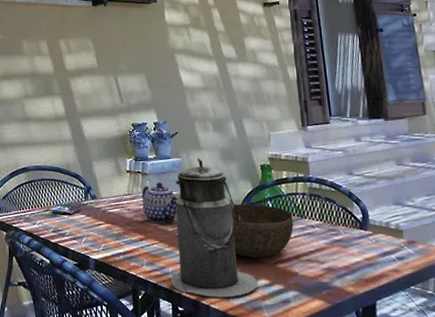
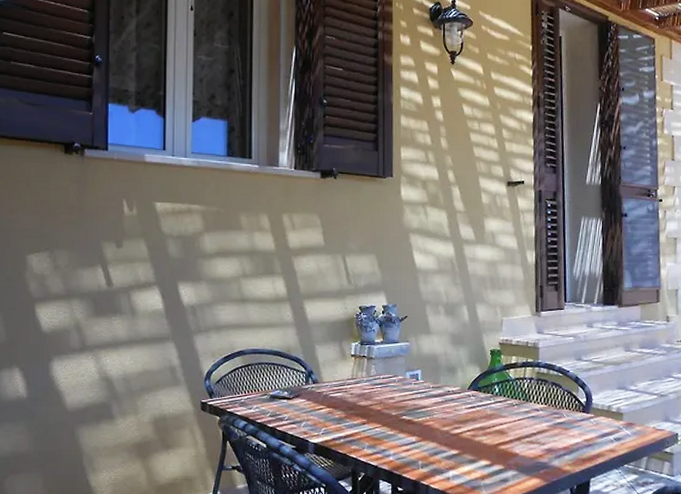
teapot: present [142,182,179,223] -> none [366,367,404,407]
canister: present [171,157,258,298] -> none [392,342,479,478]
bowl: present [231,204,294,258] -> none [457,389,518,440]

